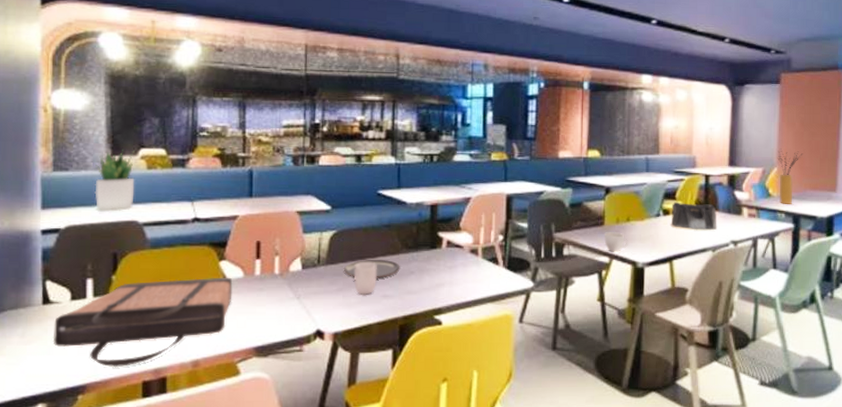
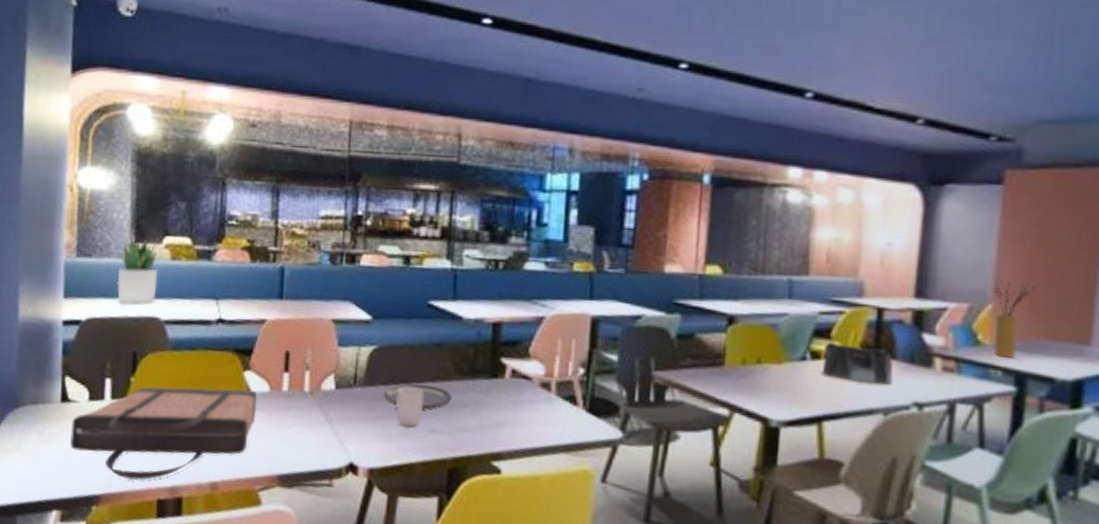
cup: present [604,232,628,252] -> none [723,375,758,404]

